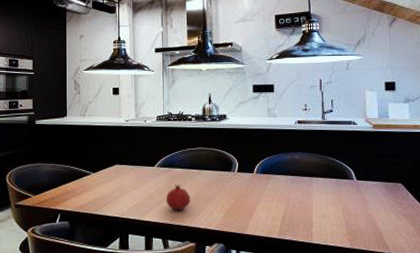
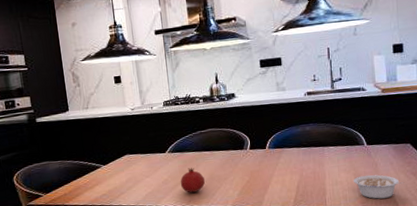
legume: none [341,211,395,238] -> present [353,175,404,199]

